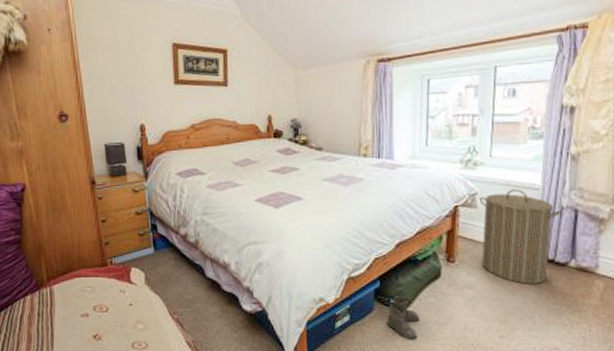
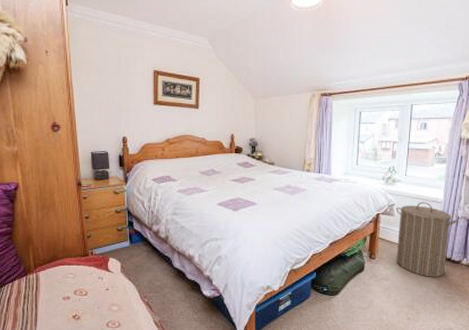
boots: present [387,297,419,340] -> none [320,286,346,321]

